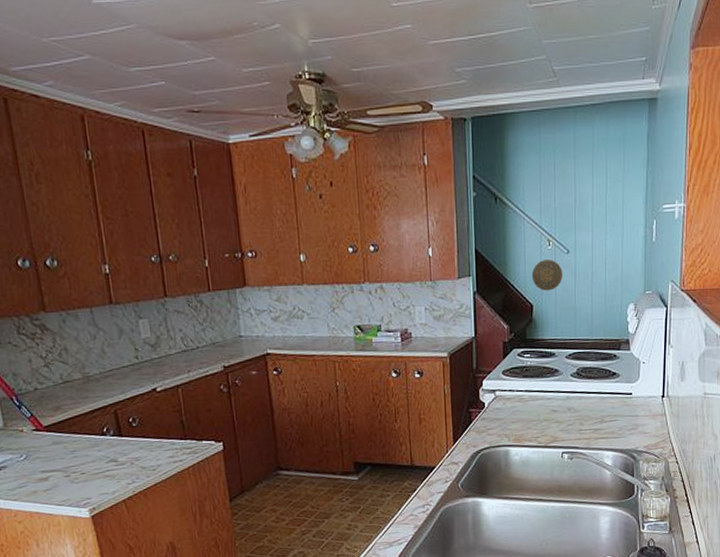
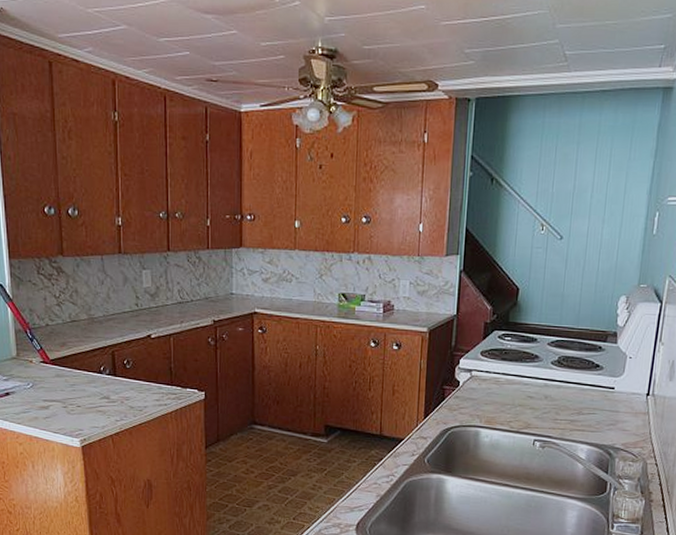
decorative plate: present [531,259,563,291] -> none [520,244,554,276]

